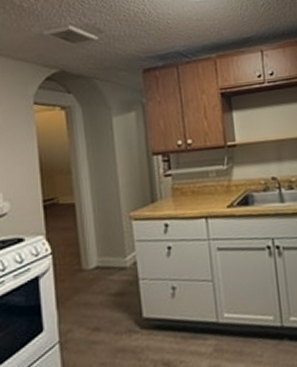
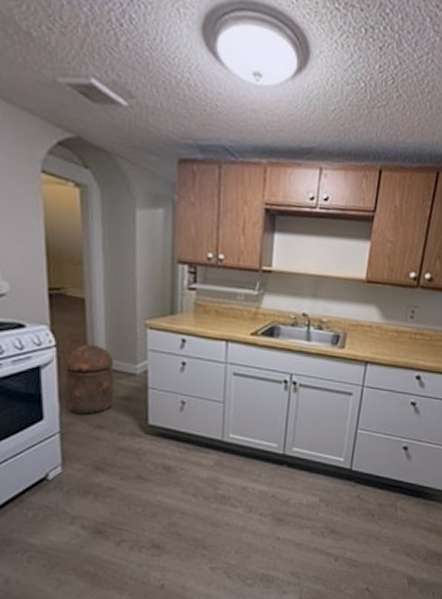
trash can: none [61,245,109,321] -> present [65,344,115,416]

